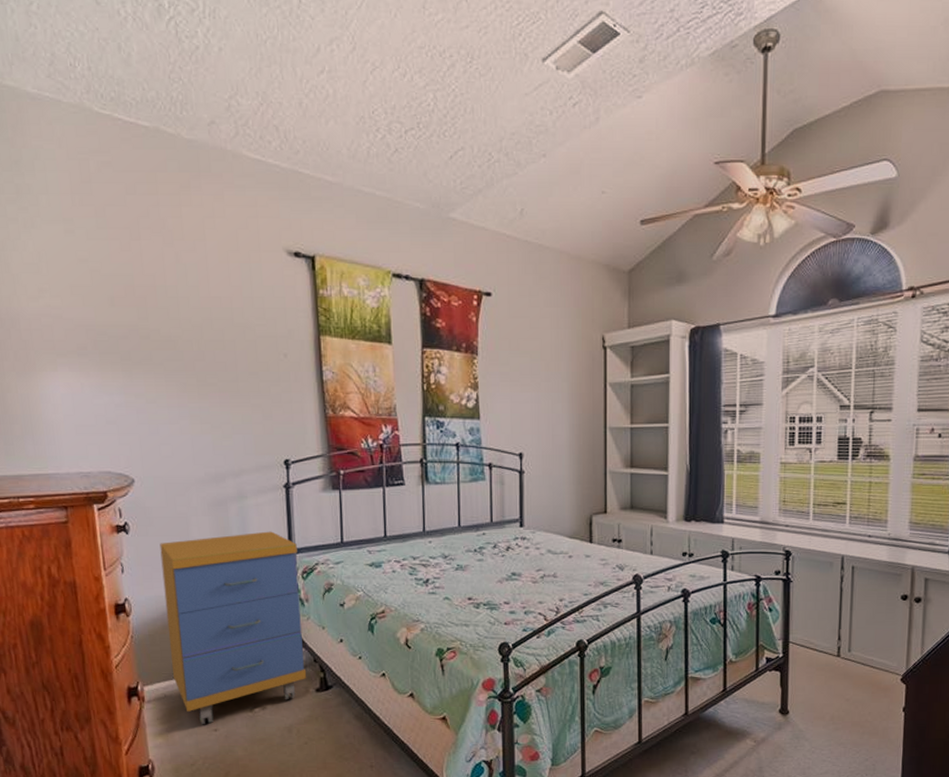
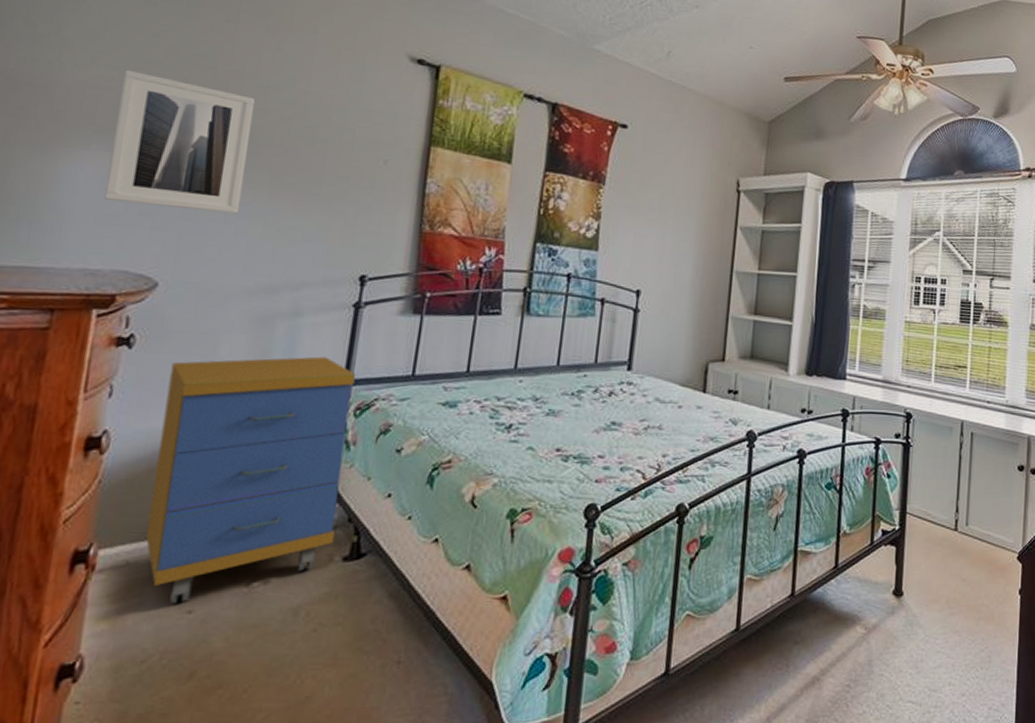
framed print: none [66,296,180,415] -> present [104,69,255,214]

